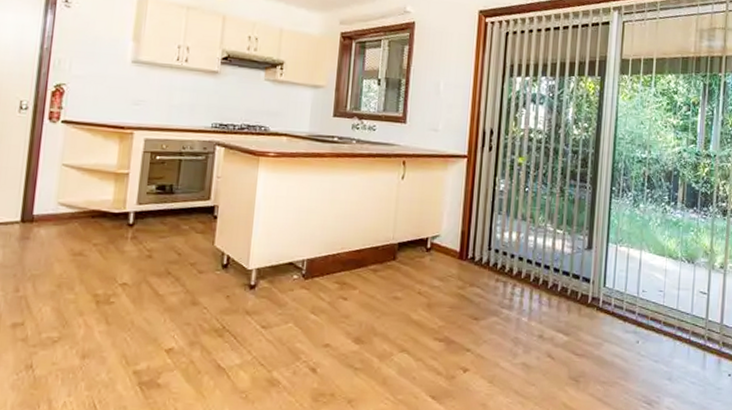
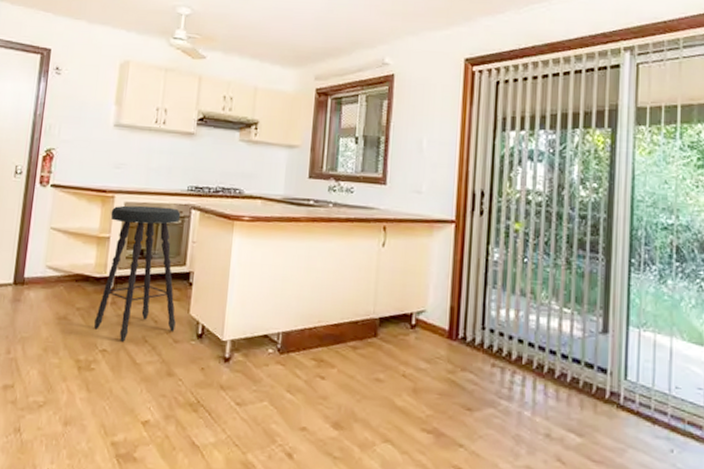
music stool: none [113,141,205,275] -> present [94,205,181,342]

